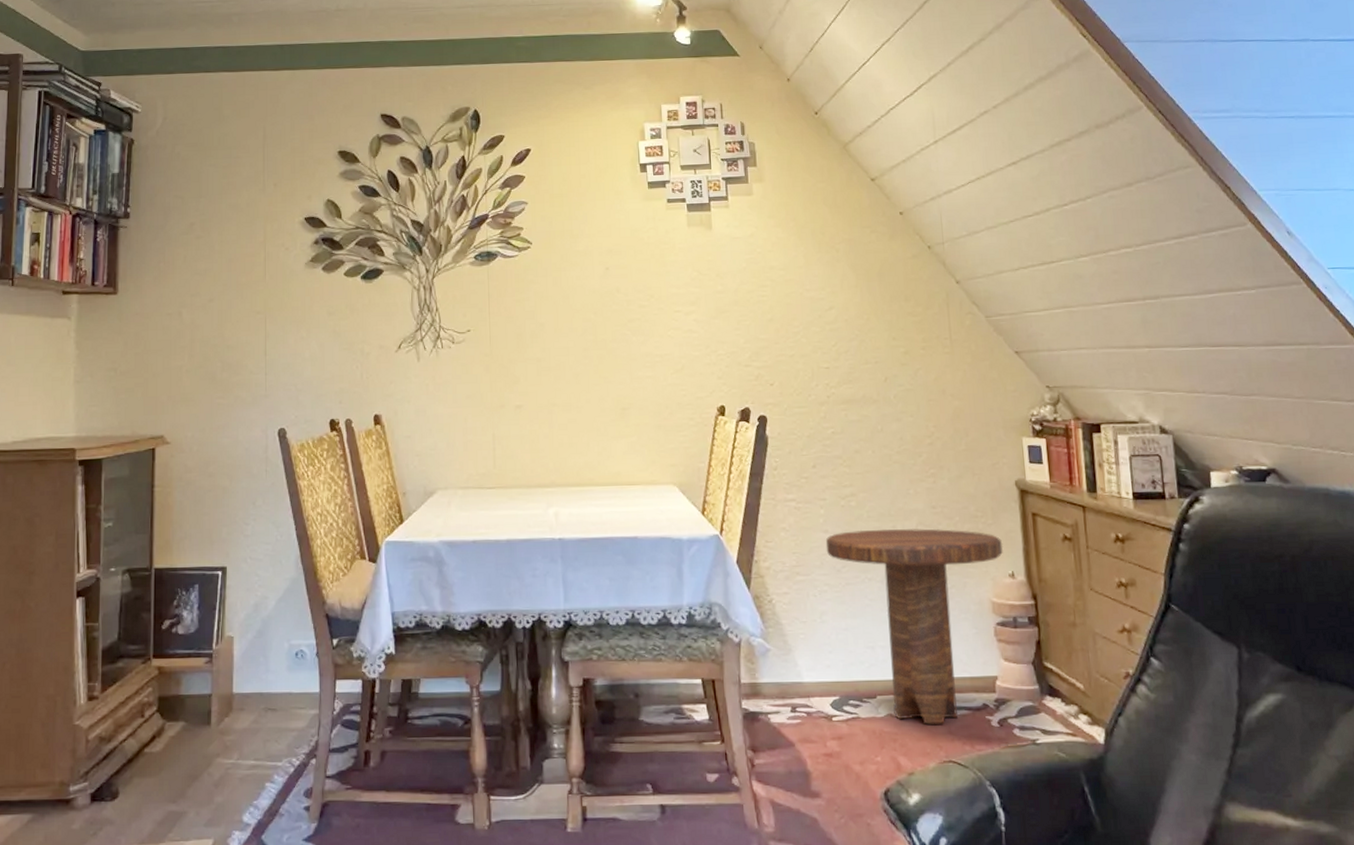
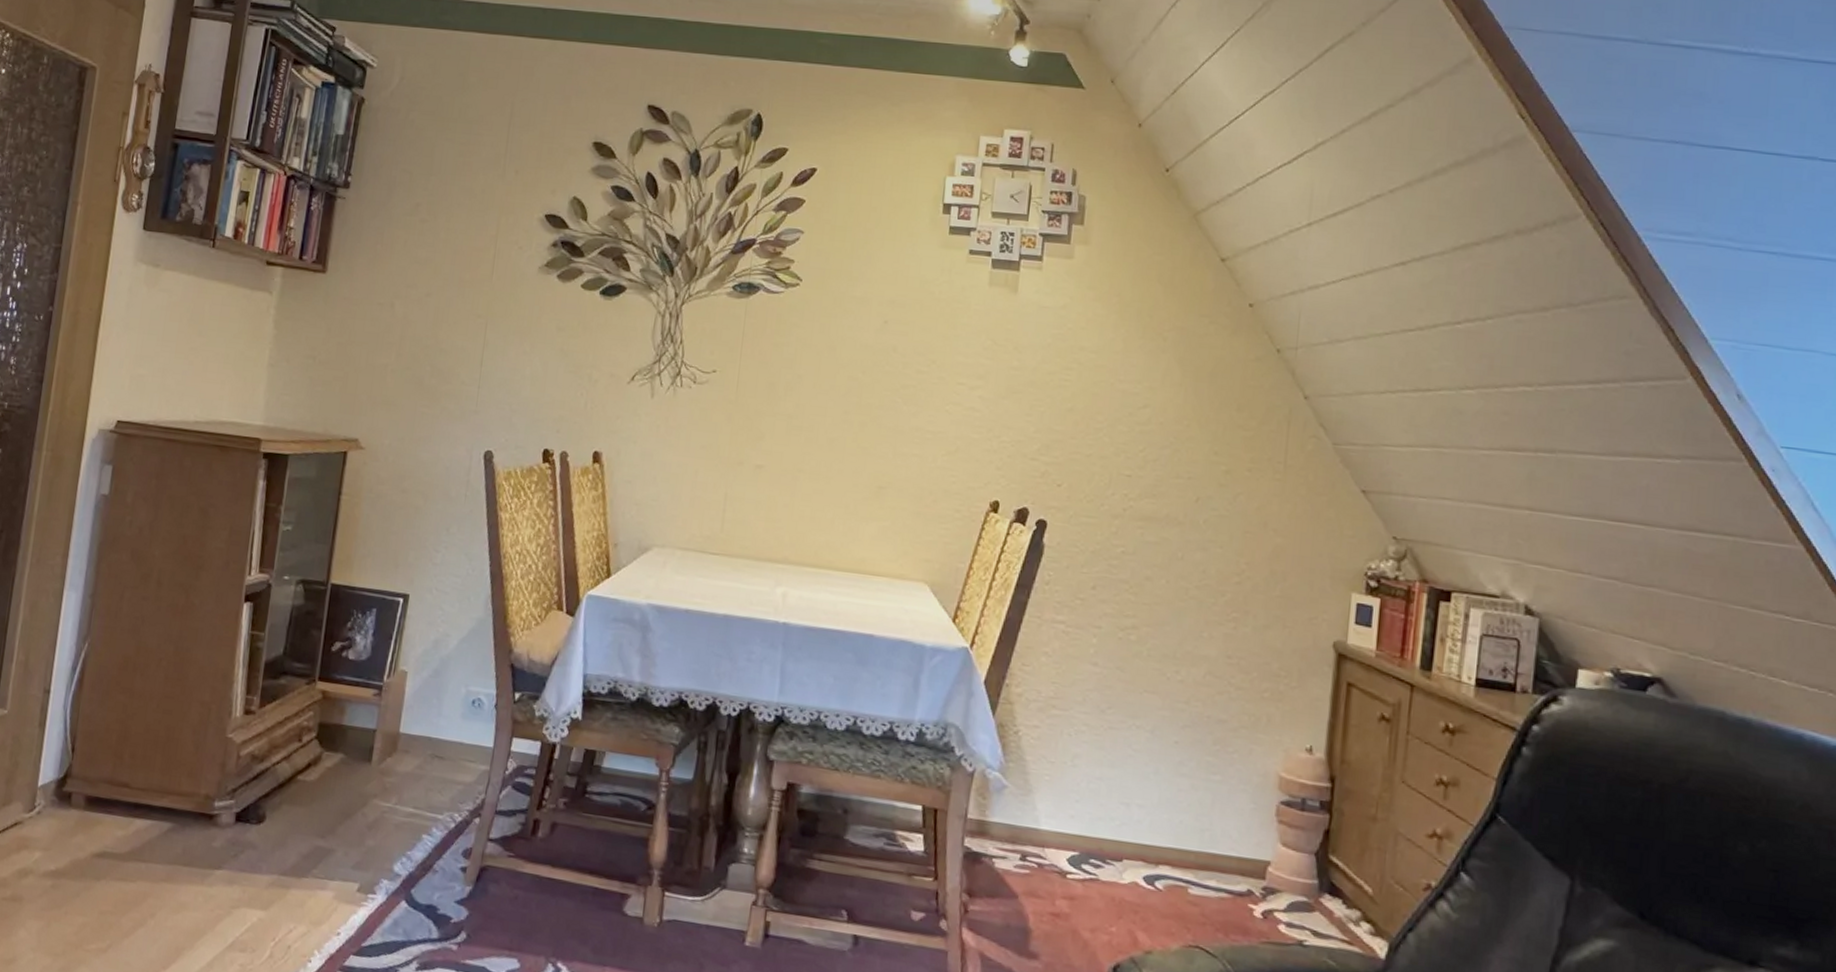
side table: present [825,528,1004,725] -> none [1091,668,1306,904]

